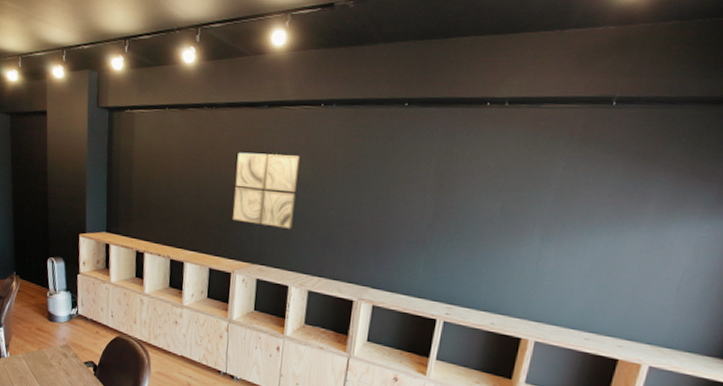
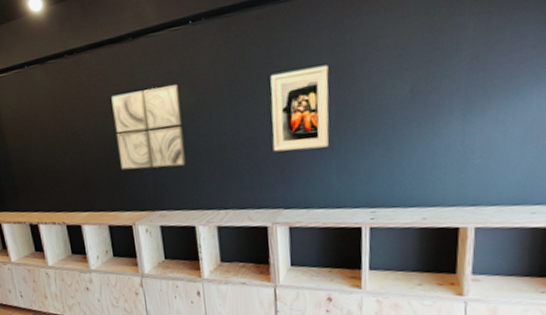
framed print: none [372,167,435,241] -> present [270,65,330,152]

